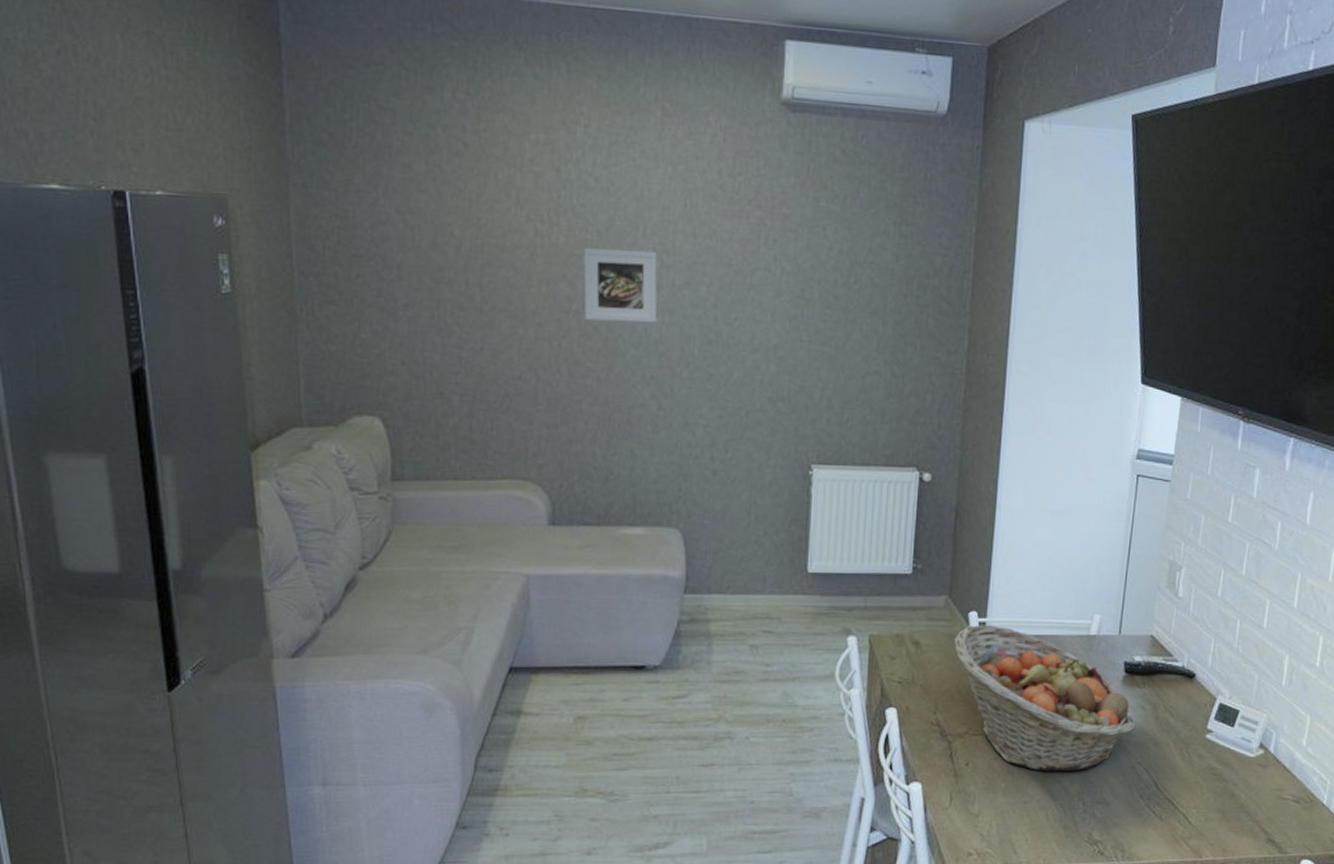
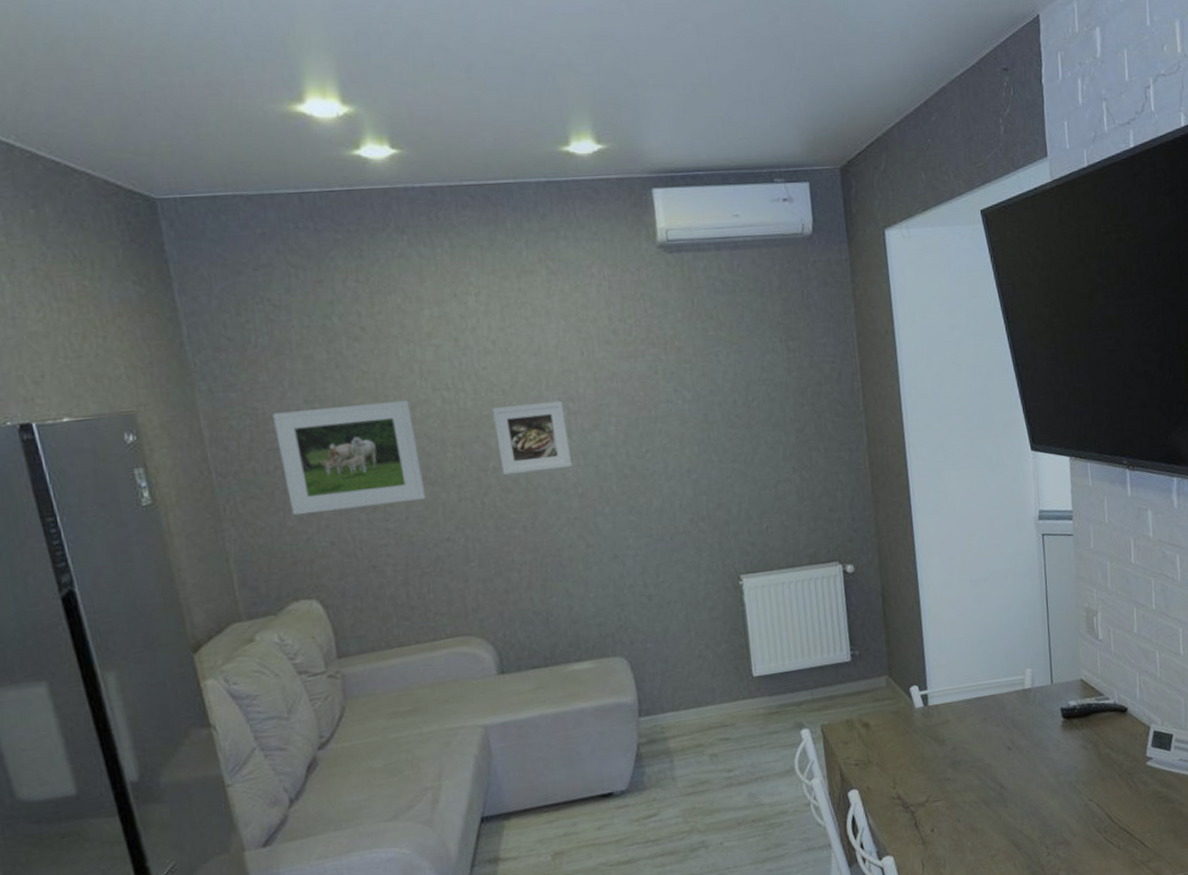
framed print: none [363,218,504,332] -> present [273,400,426,516]
fruit basket: present [953,625,1136,772] -> none [900,695,1082,825]

